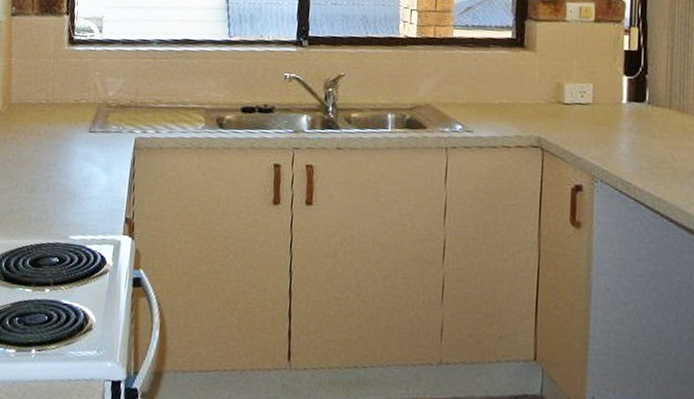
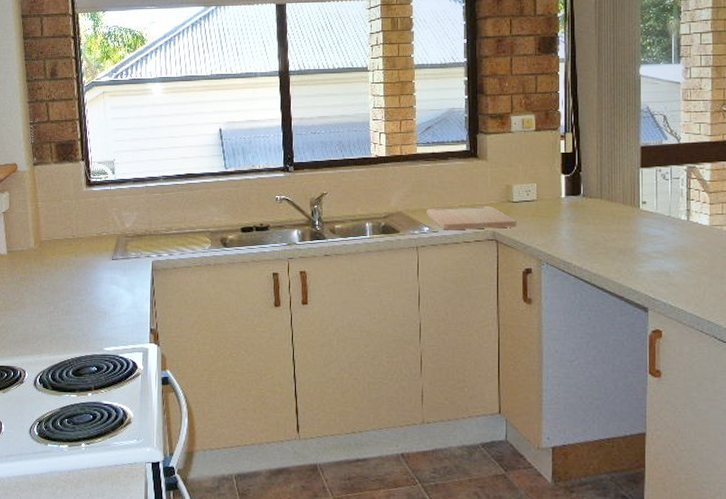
cutting board: none [460,103,568,134] -> present [426,206,517,230]

